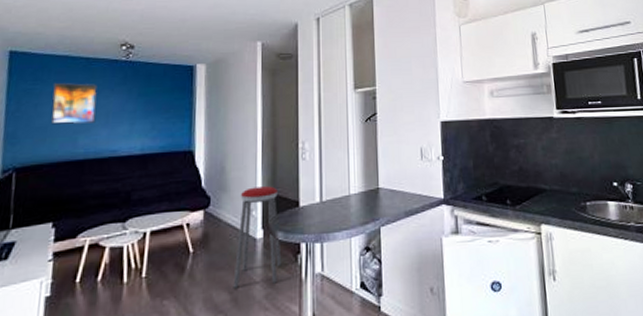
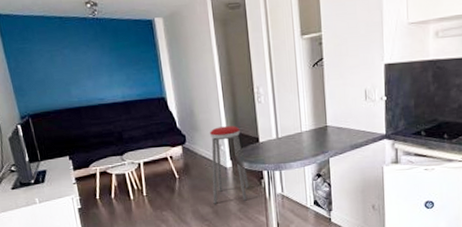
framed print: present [51,82,98,125] -> none [39,41,81,78]

